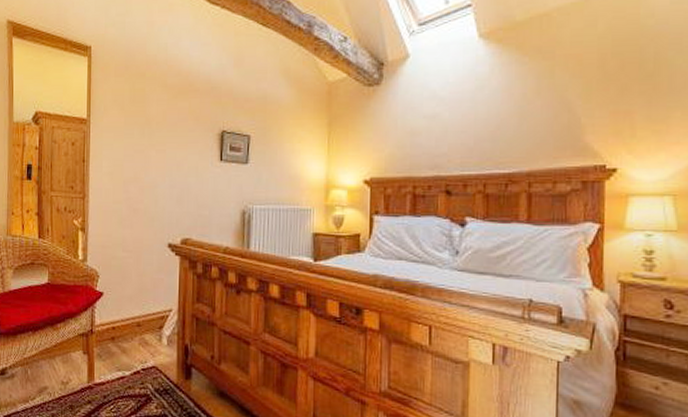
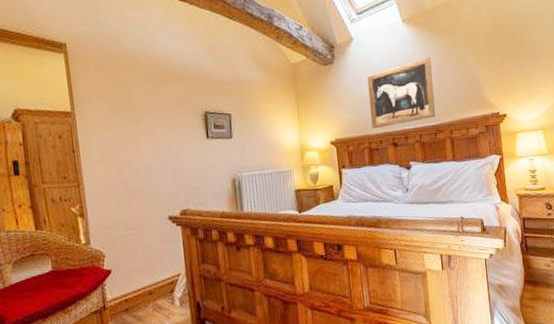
wall art: none [420,83,513,170] -> present [367,57,436,129]

